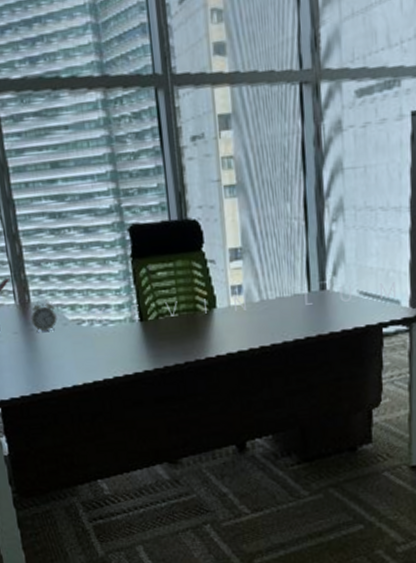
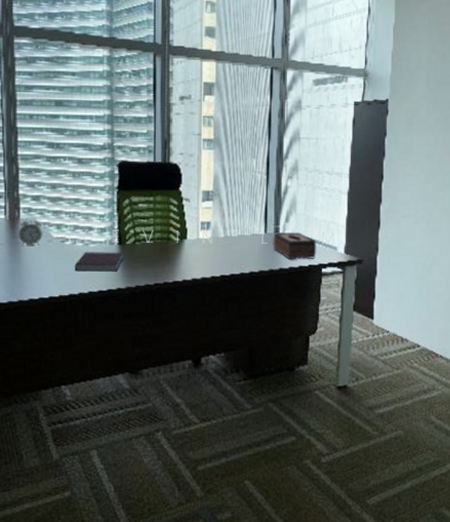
notebook: none [95,329,147,356] -> present [74,252,124,272]
tissue box: none [319,287,375,321] -> present [273,231,317,260]

